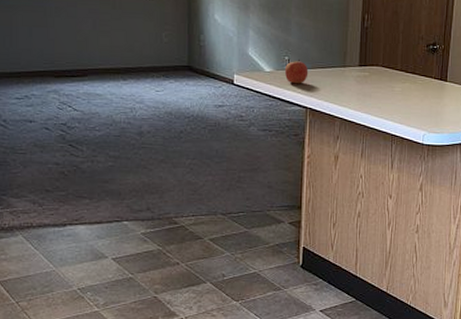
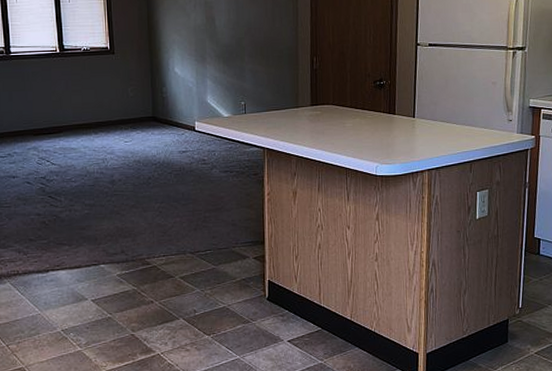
apple: present [284,59,309,84] -> none [241,103,264,127]

